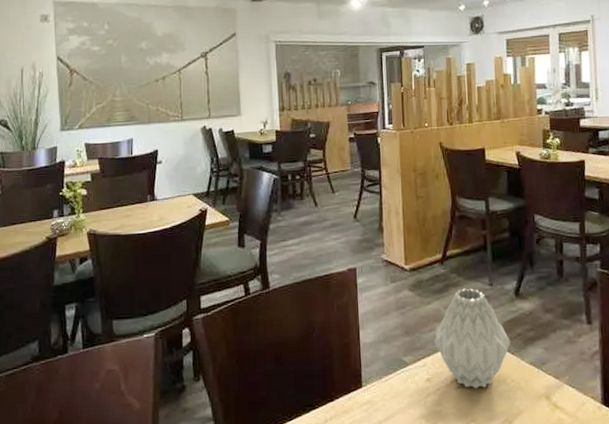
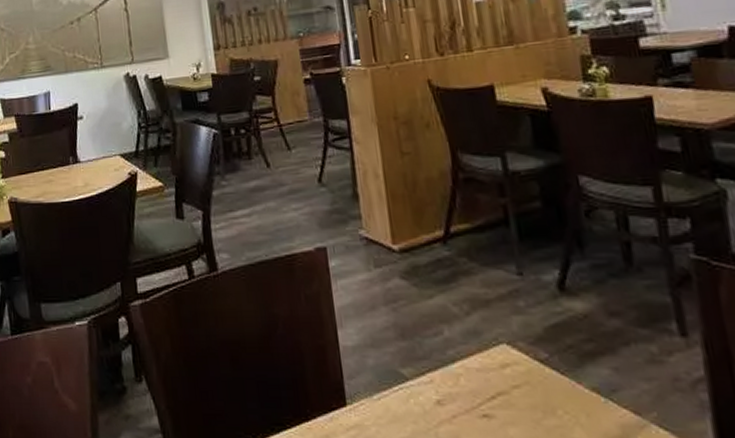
vase: present [434,288,511,389] -> none [442,278,558,420]

